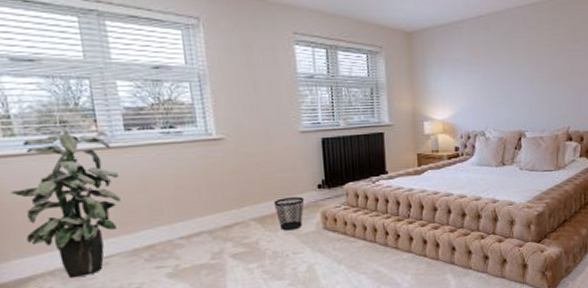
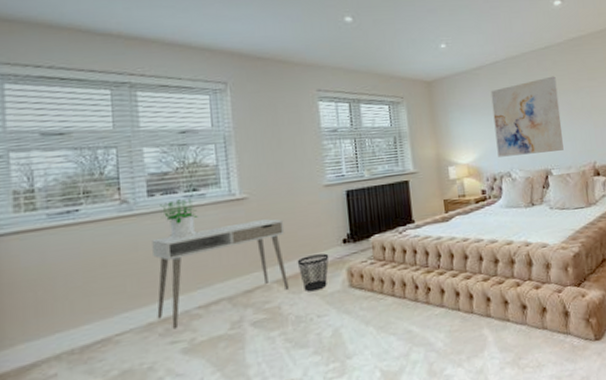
indoor plant: present [10,126,121,279] -> none [25,197,138,362]
desk: none [132,159,267,256] -> present [152,218,290,330]
potted plant: none [137,135,176,173] -> present [160,198,198,239]
wall art: none [472,35,540,116] -> present [490,76,564,157]

